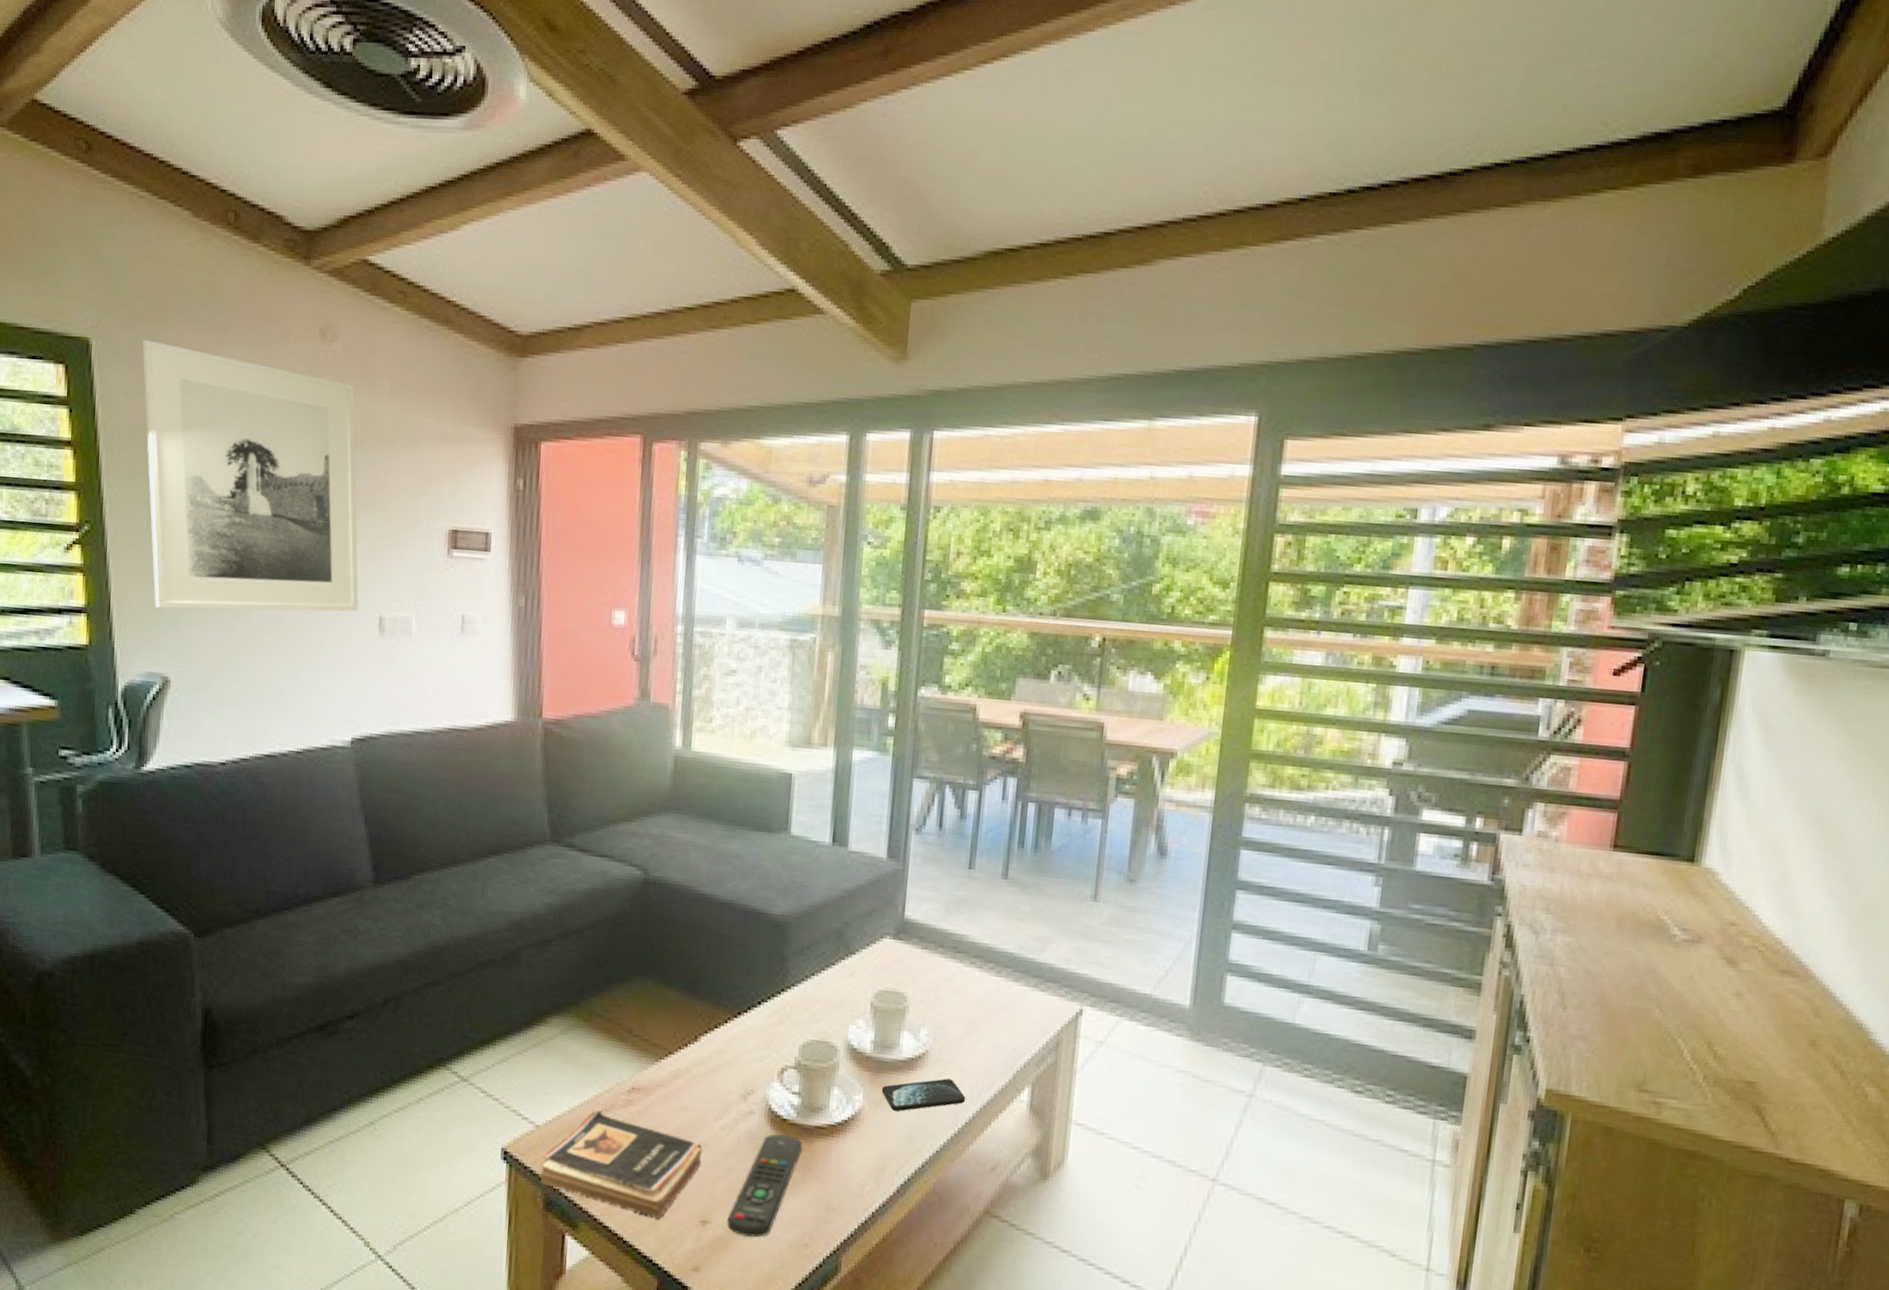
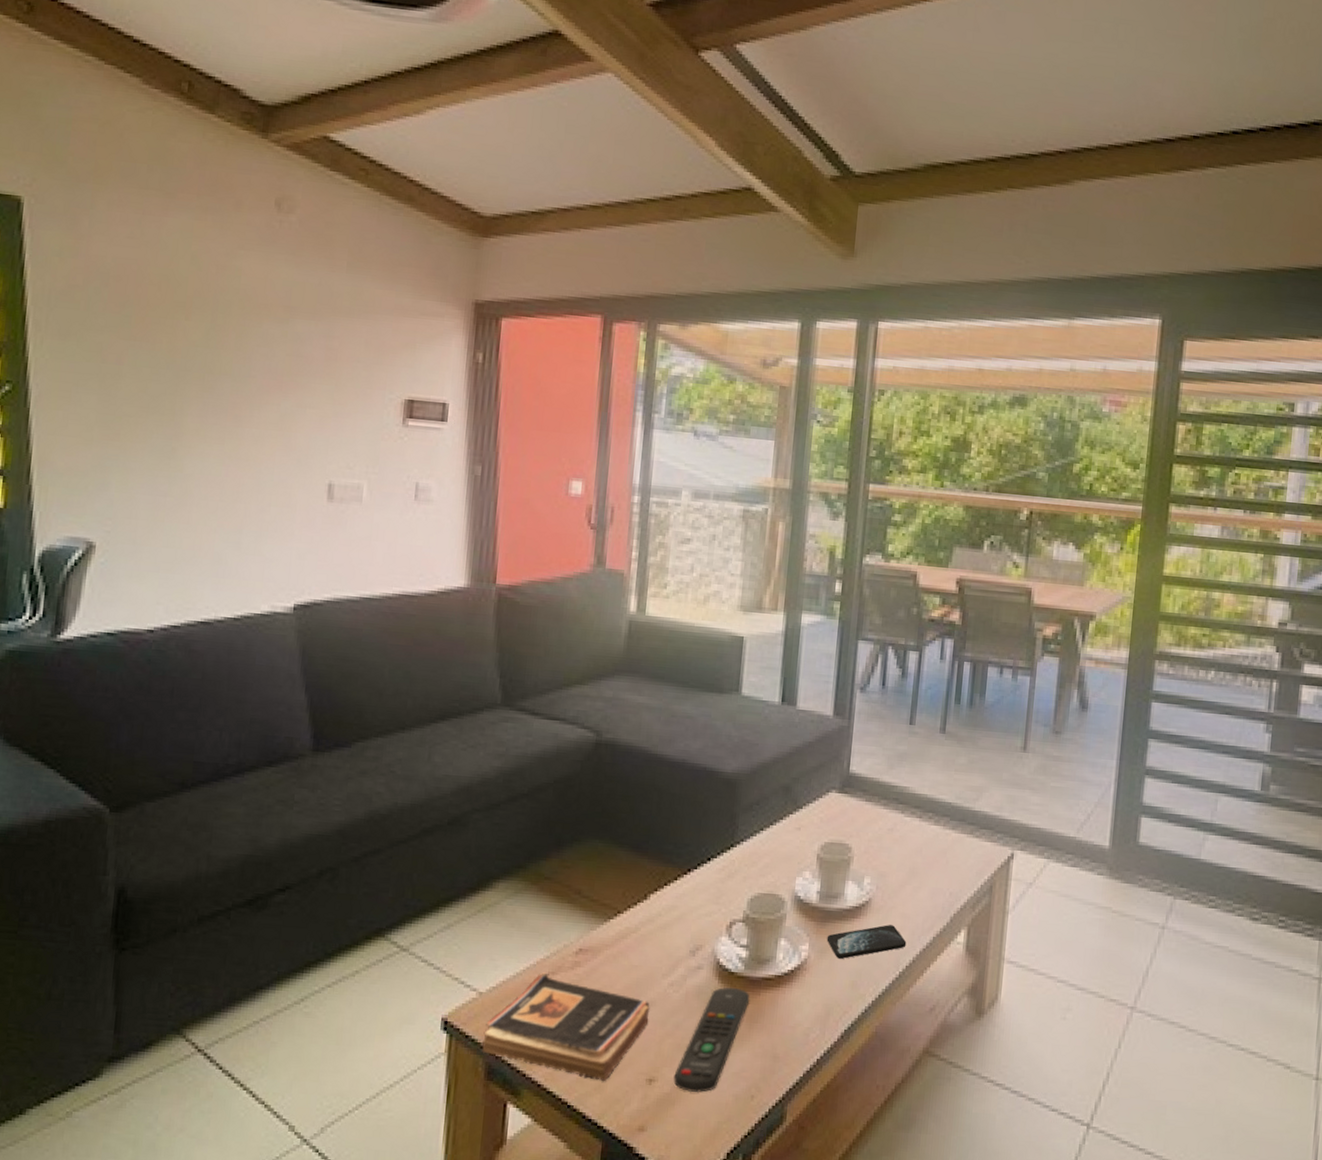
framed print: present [142,339,359,612] -> none [80,201,310,478]

